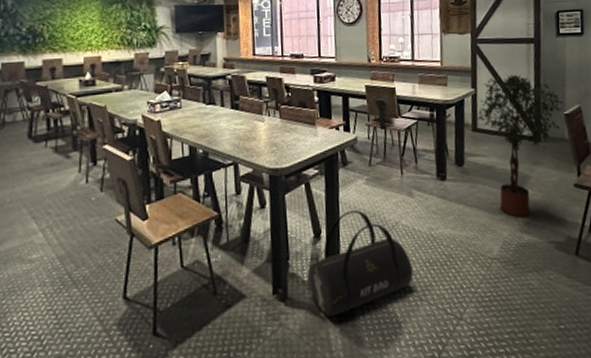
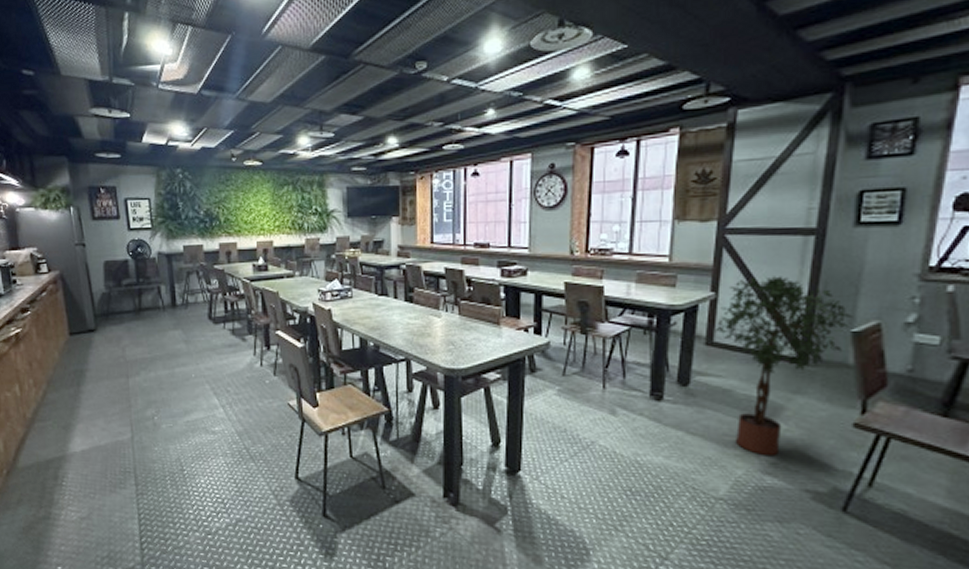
duffel bag: present [308,210,413,317] -> none [484,423,609,530]

